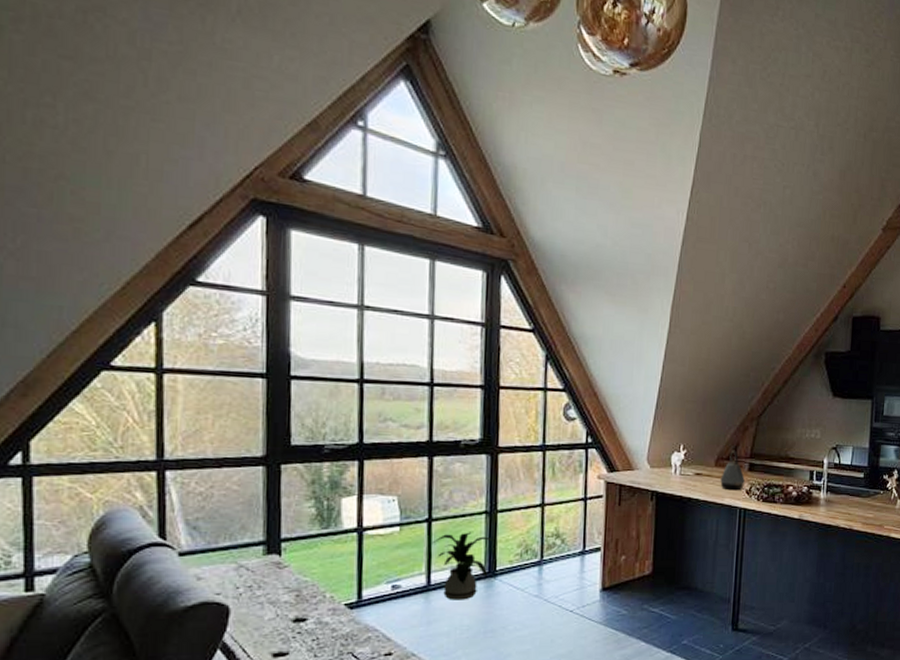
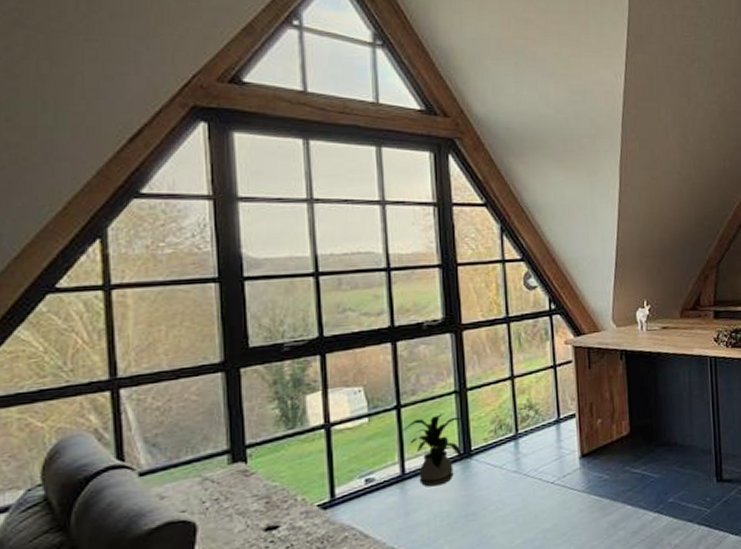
kettle: present [720,450,746,490] -> none [687,299,713,340]

